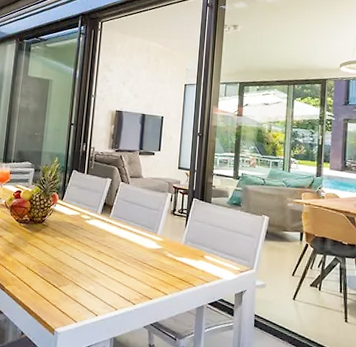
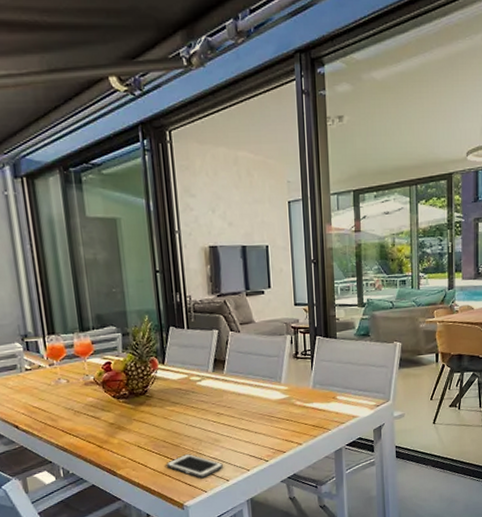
cell phone: none [46,283,95,308] -> present [166,454,223,478]

